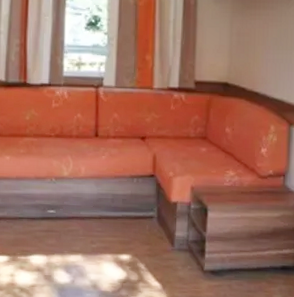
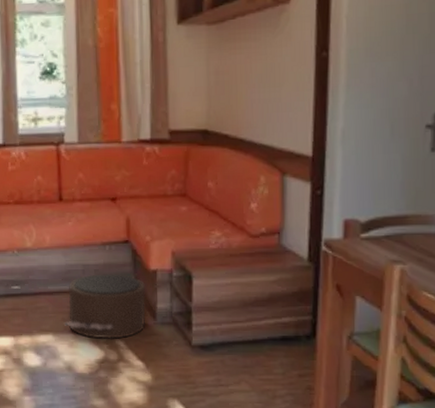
pouf: none [93,203,167,262] -> present [64,274,146,339]

